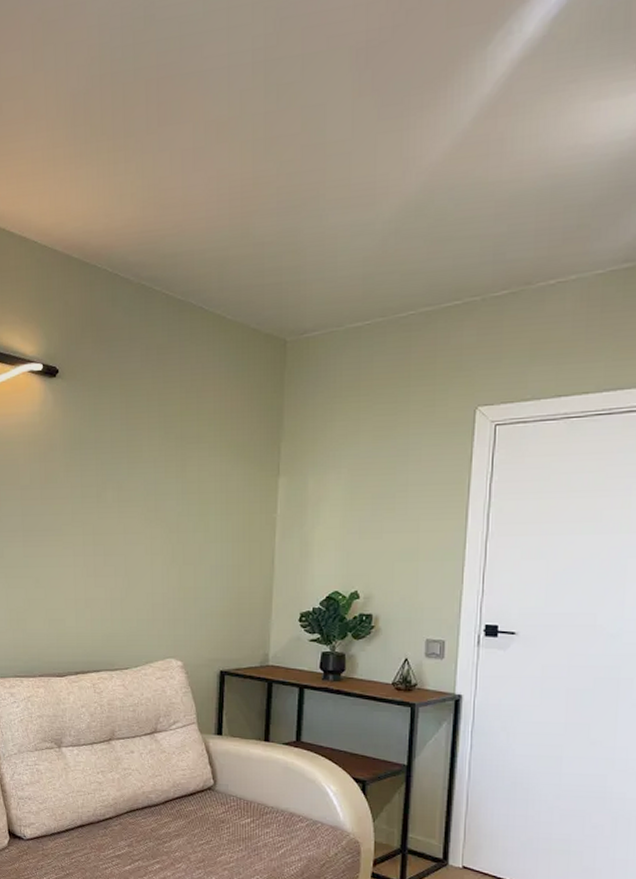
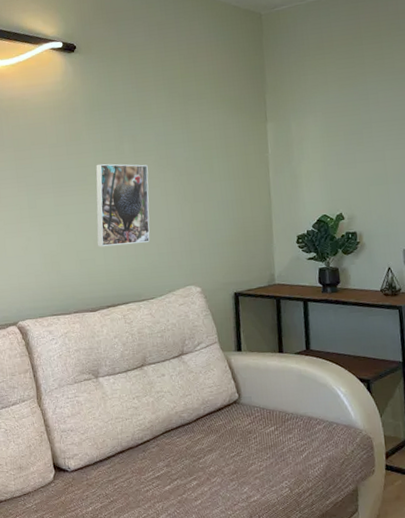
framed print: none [69,512,133,607] -> present [96,163,150,247]

